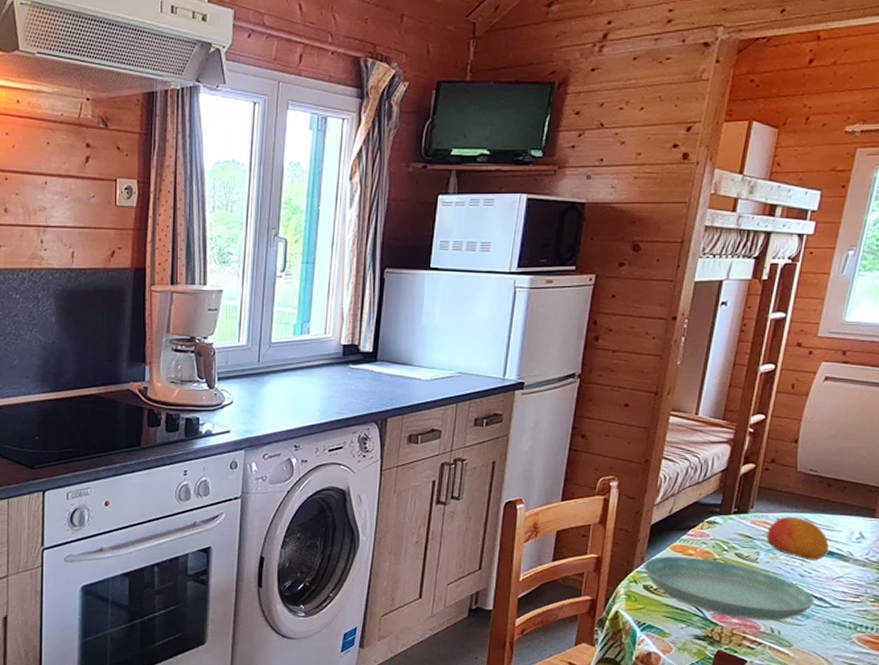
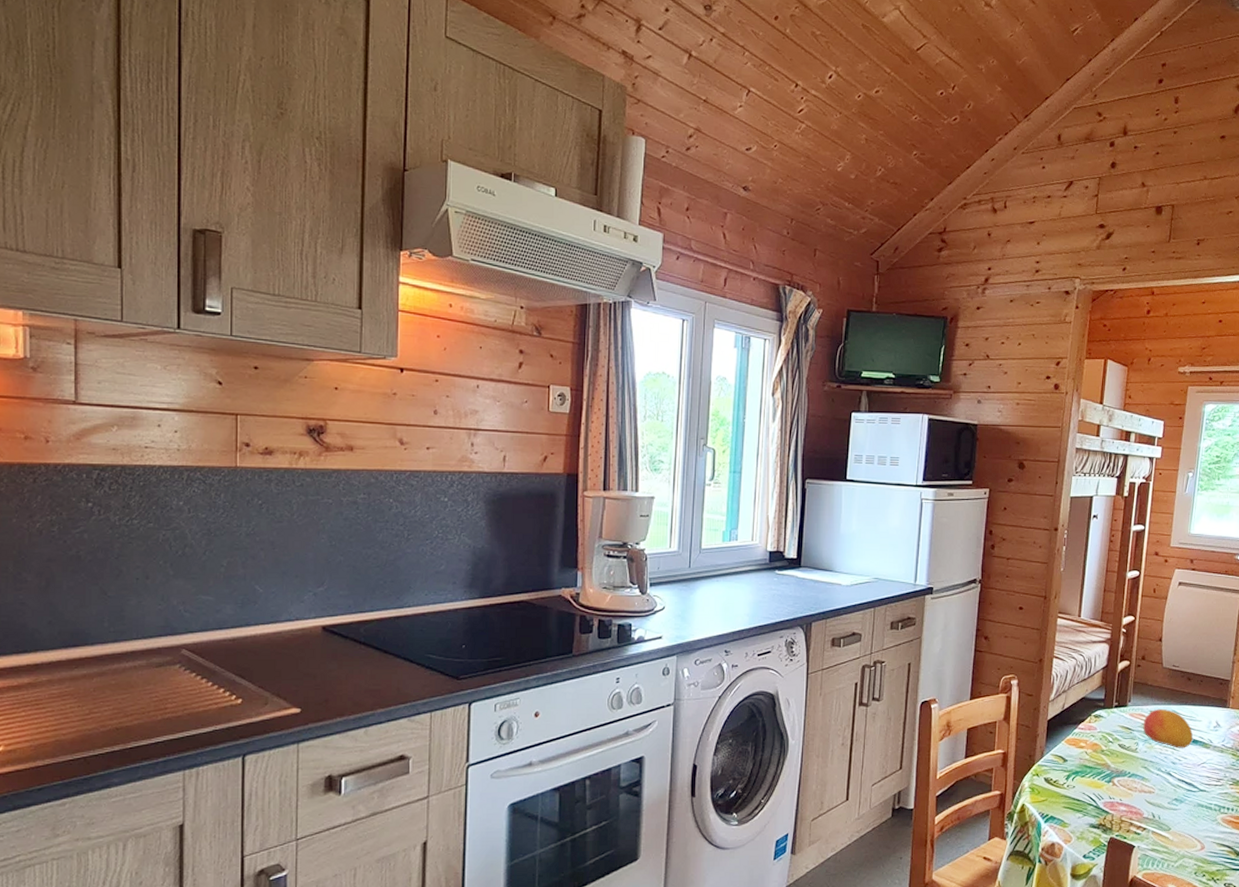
saucer: present [644,556,815,620] -> none [1044,749,1185,807]

